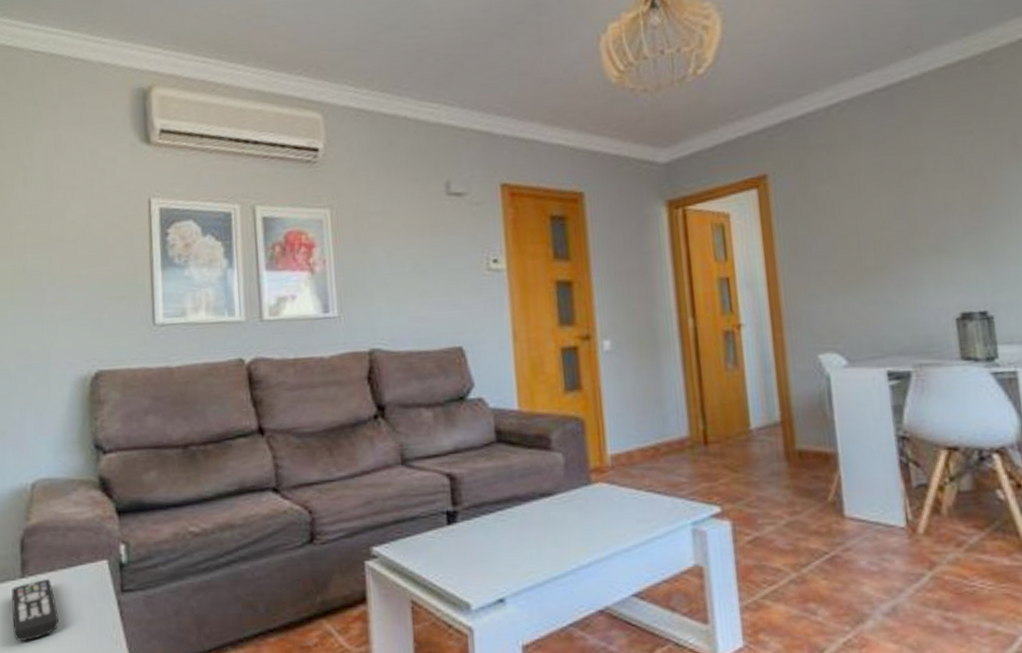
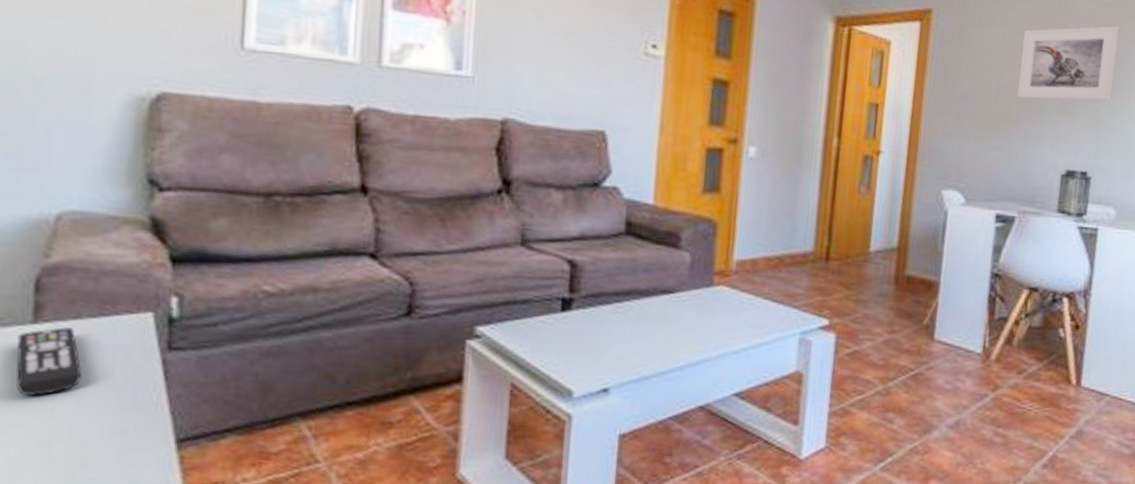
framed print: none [874,151,997,245] -> present [1017,26,1119,100]

